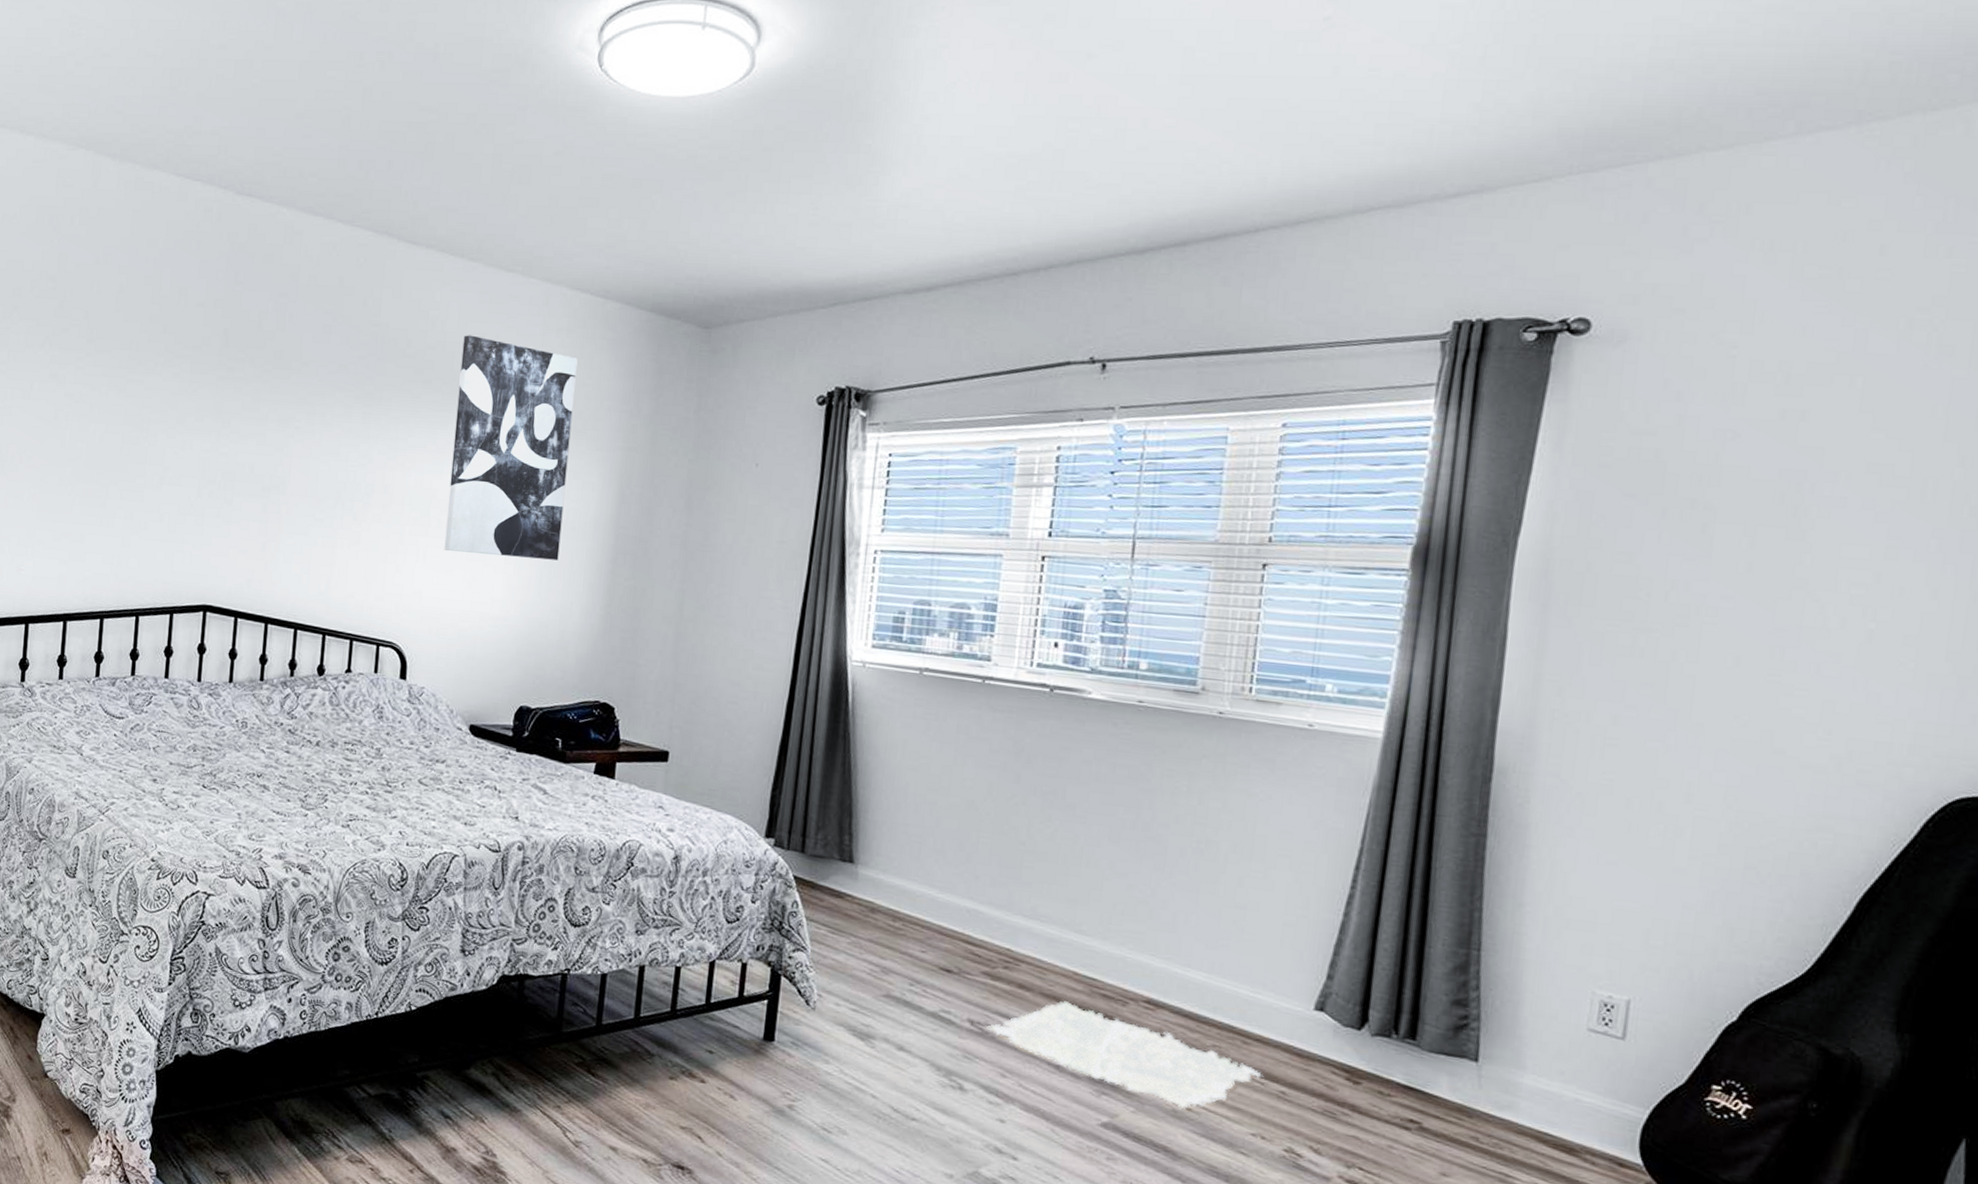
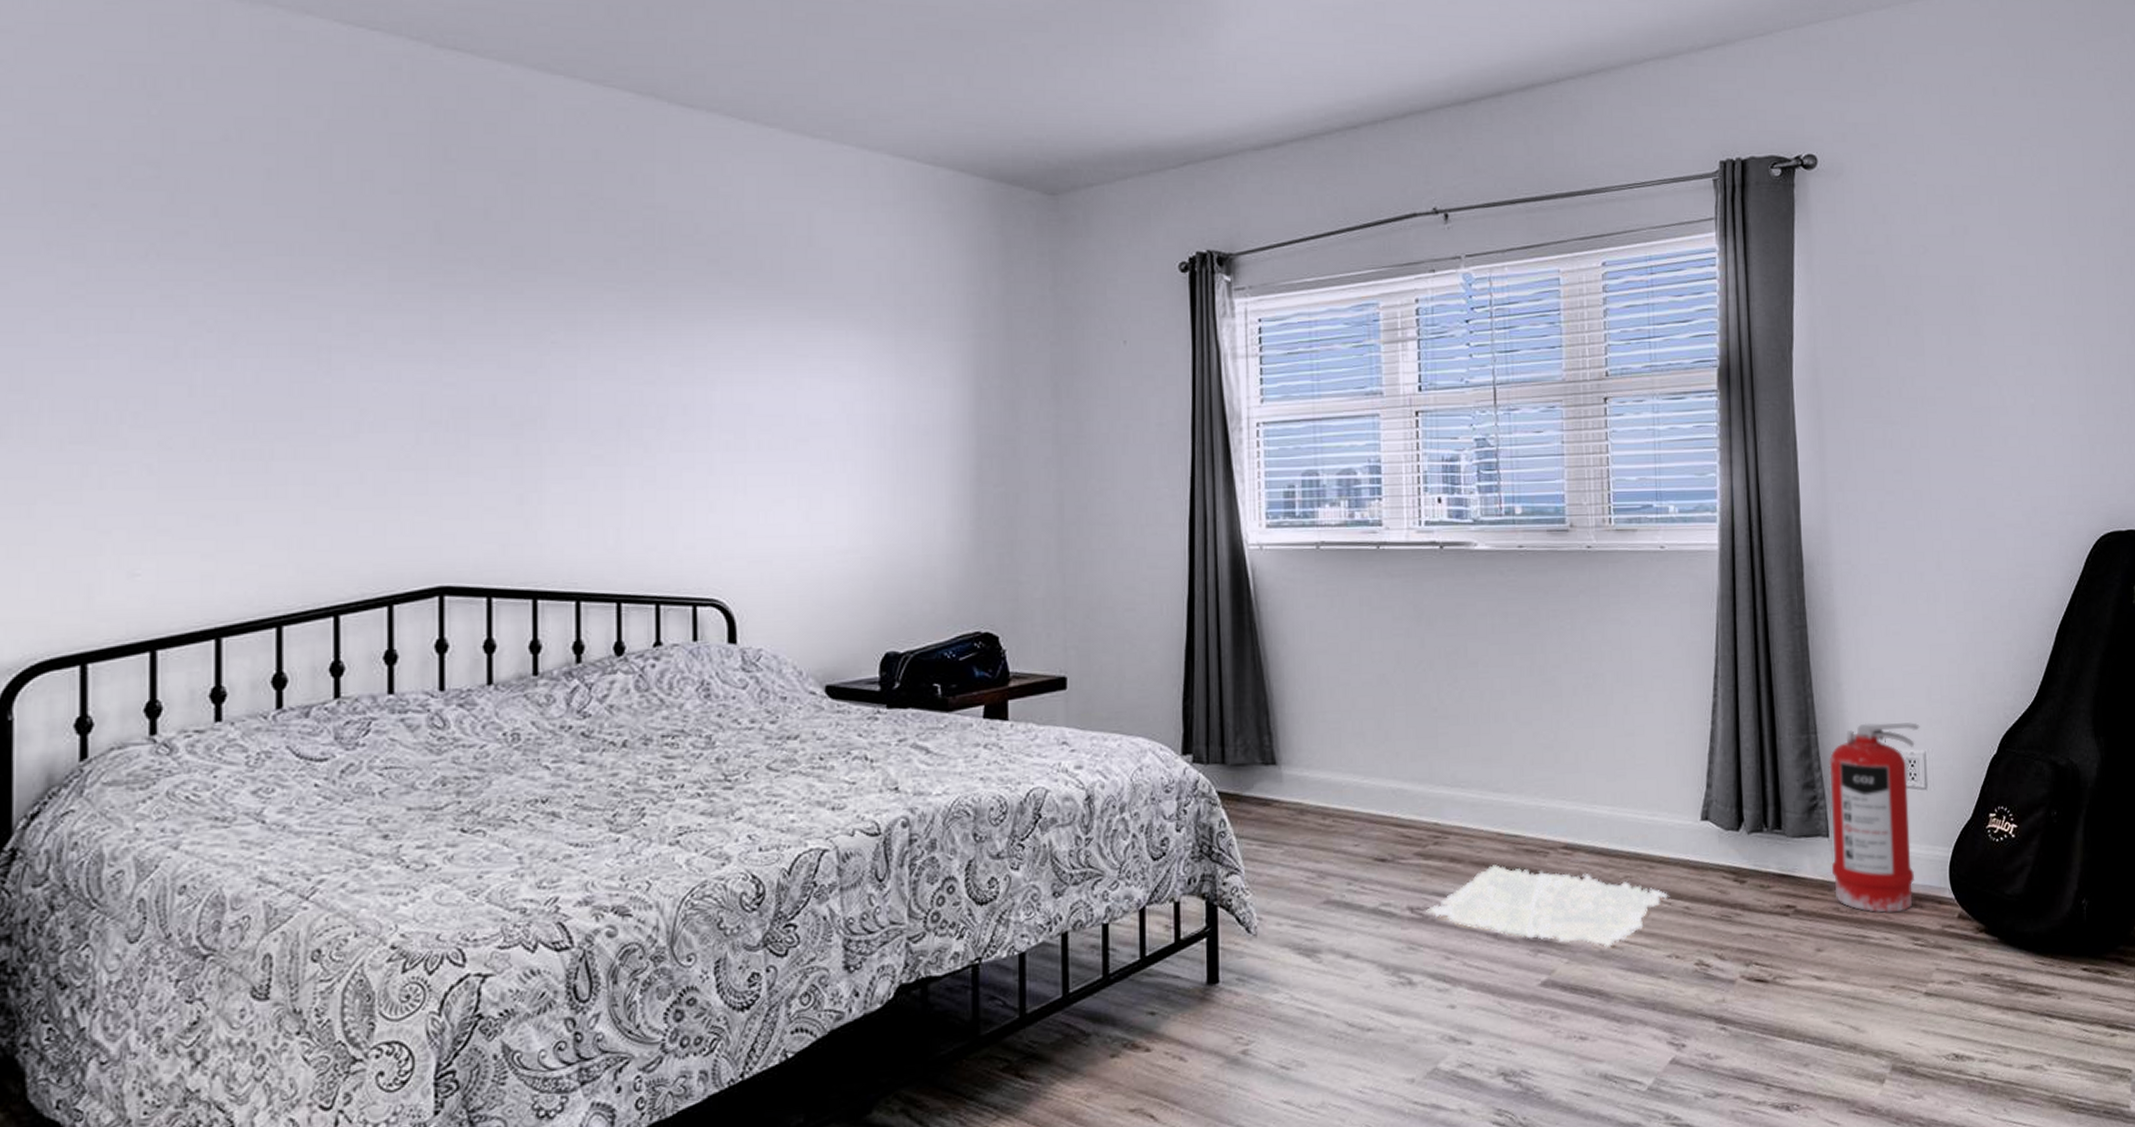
wall art: present [444,335,578,560] -> none [767,214,913,477]
fire extinguisher: none [1475,952,1627,1162] -> present [1829,722,1920,913]

